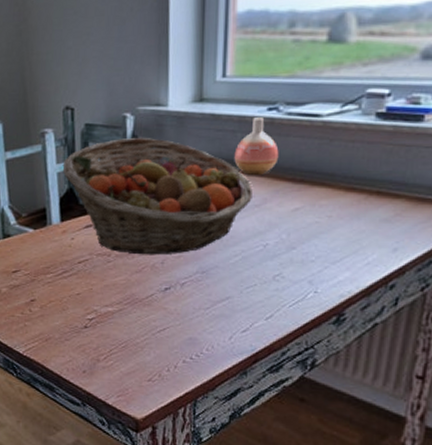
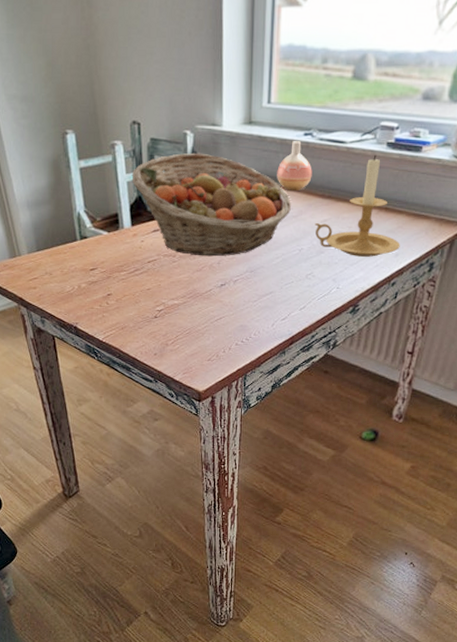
candle holder: none [283,127,400,253] -> present [315,154,400,257]

